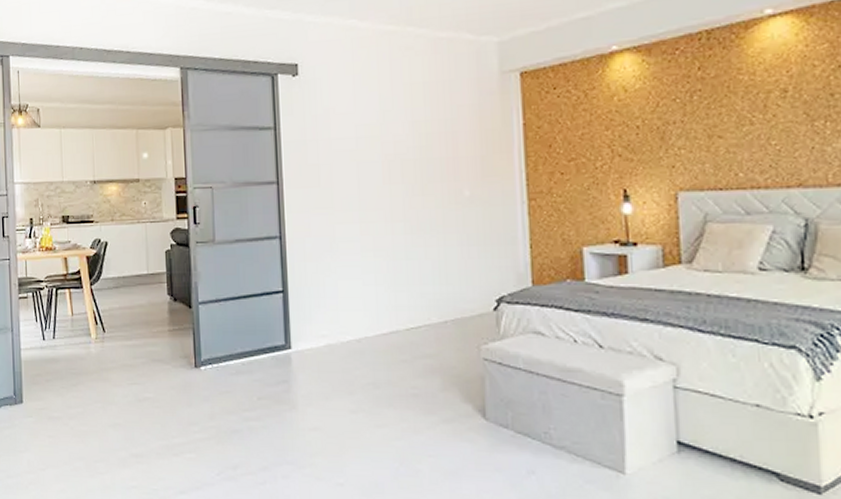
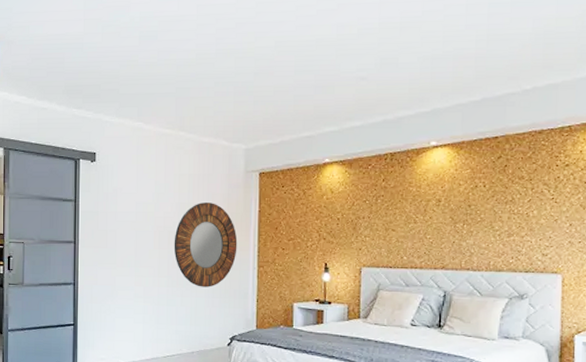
home mirror: none [409,117,498,233] -> present [174,203,238,287]

